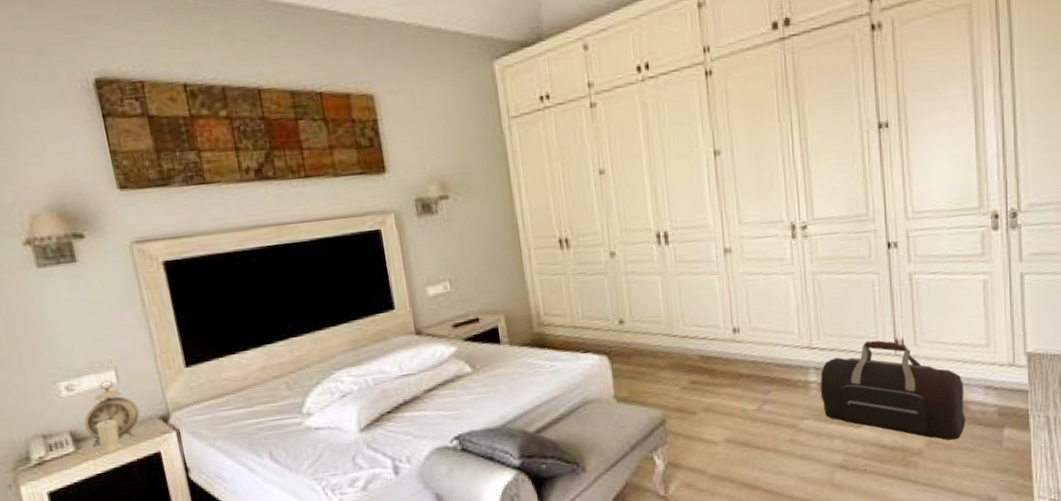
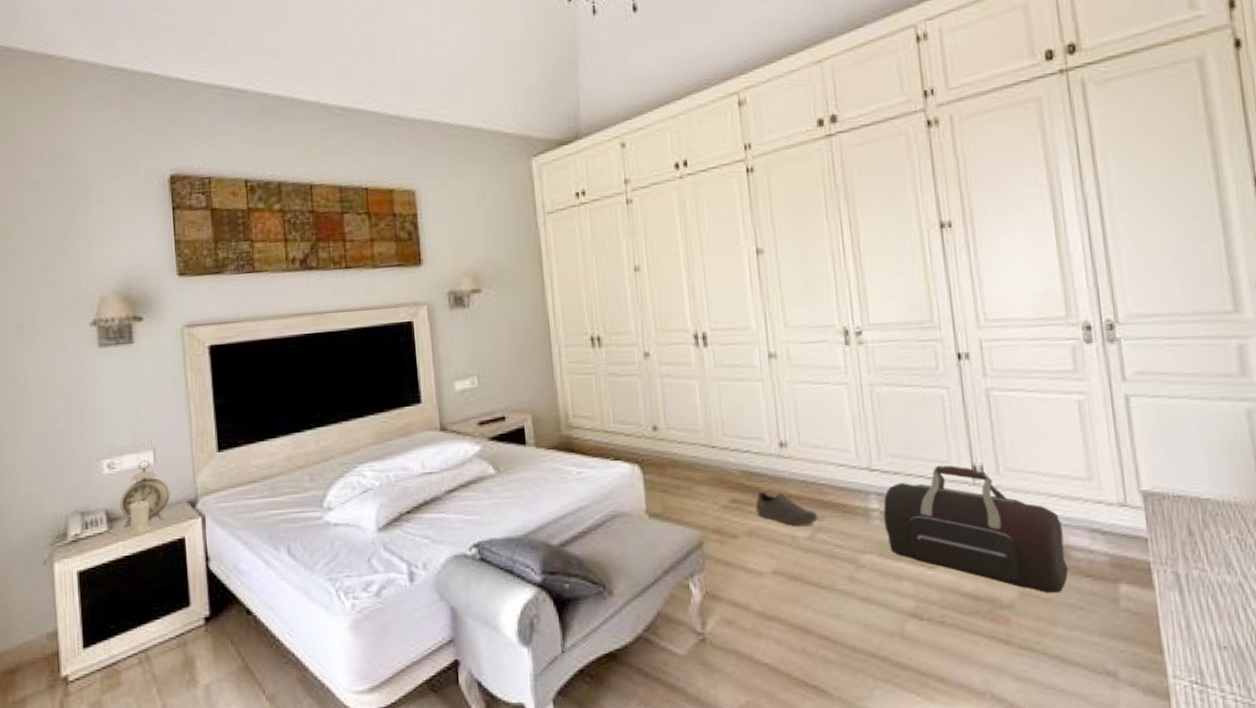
shoe: none [711,372,765,400] -> present [755,491,818,526]

